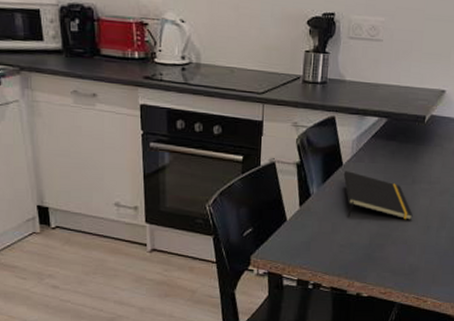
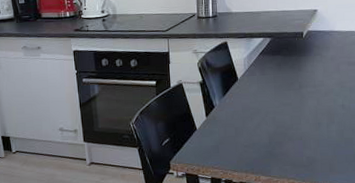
notepad: present [343,171,413,220] -> none [239,84,304,121]

